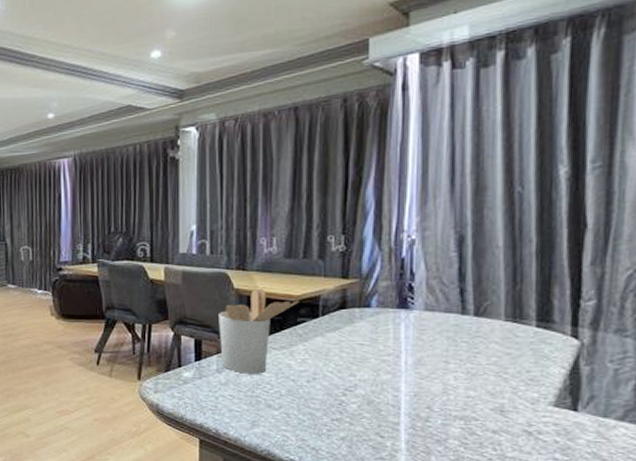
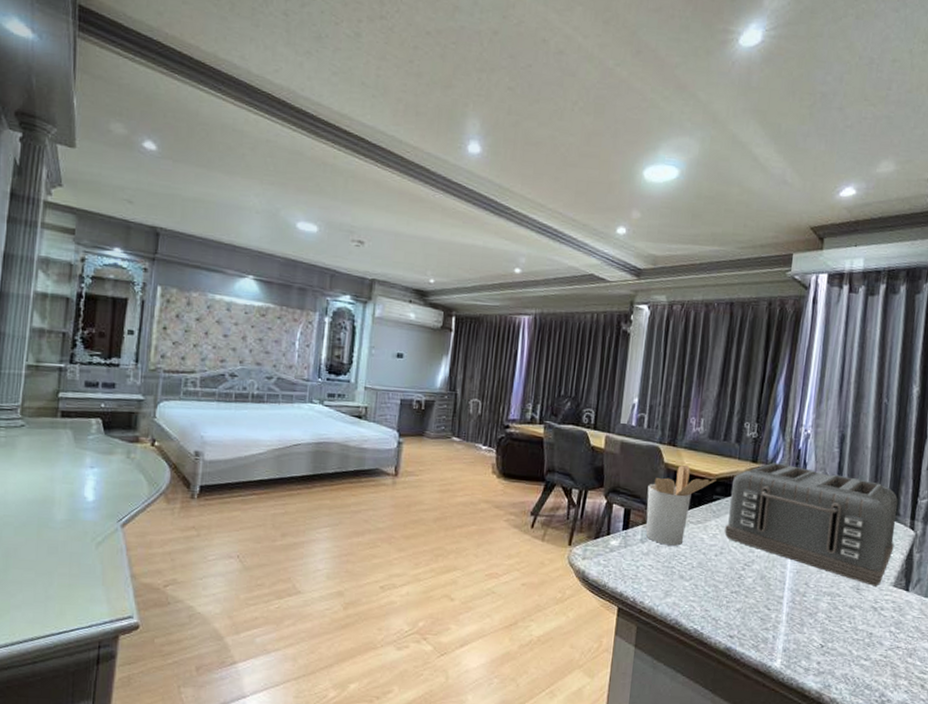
toaster: none [316,276,550,407] -> present [724,463,898,586]

